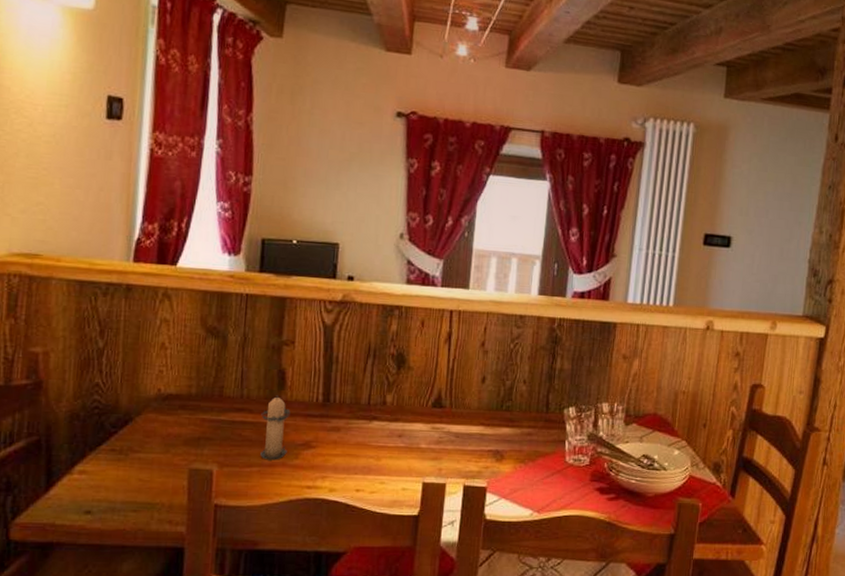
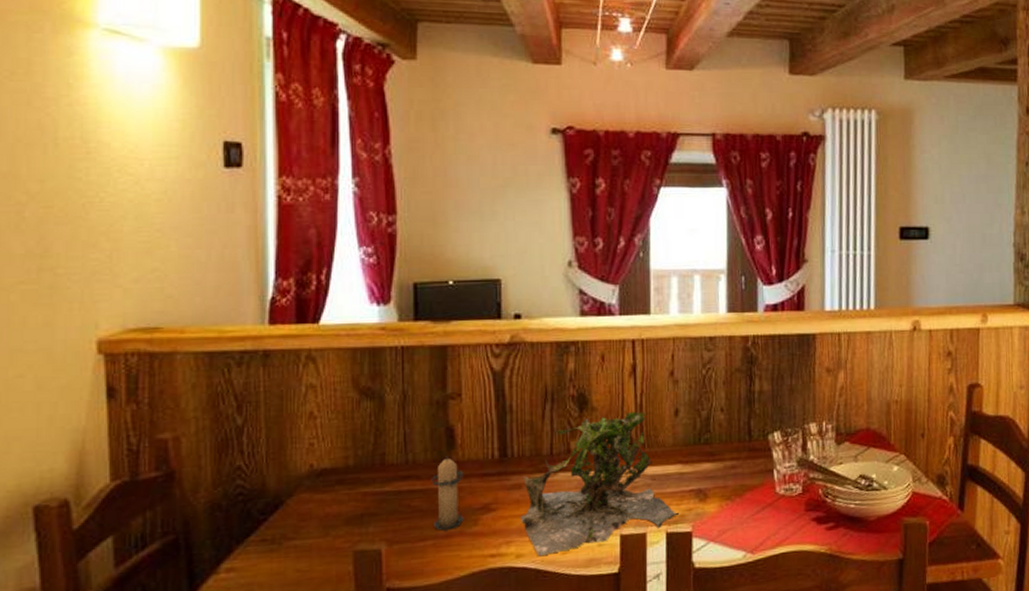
plant: none [336,374,476,493] -> present [520,411,679,557]

